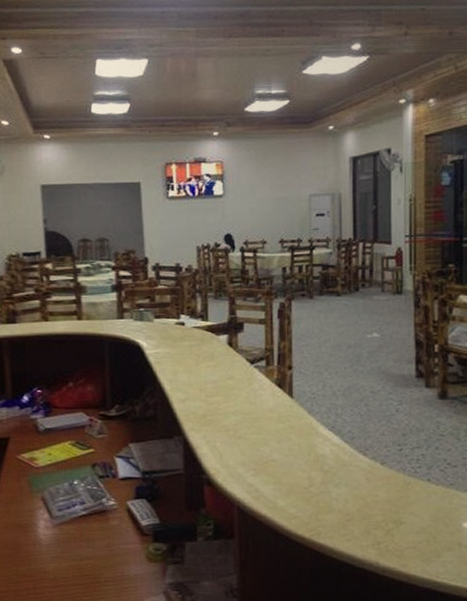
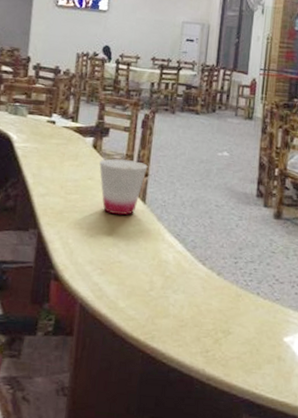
cup: none [238,354,290,413] -> present [99,158,148,216]

